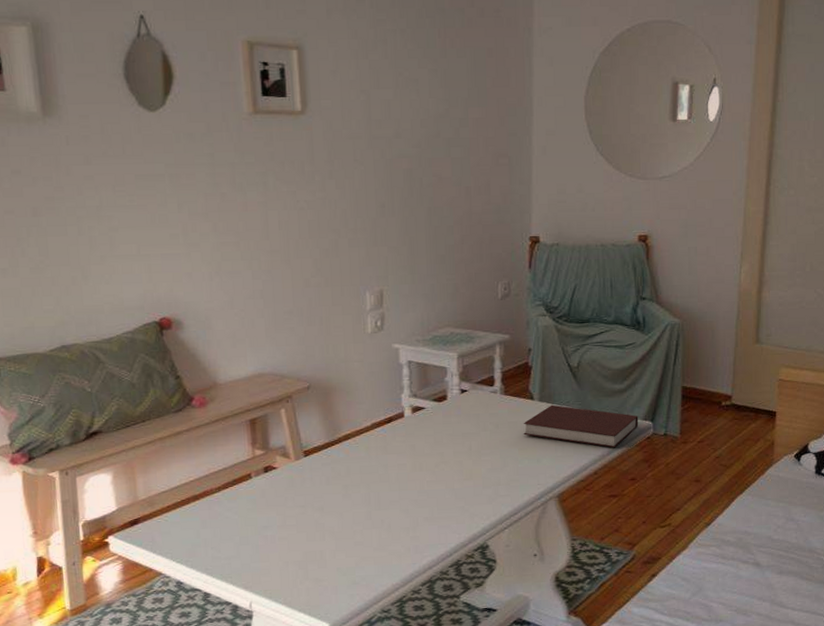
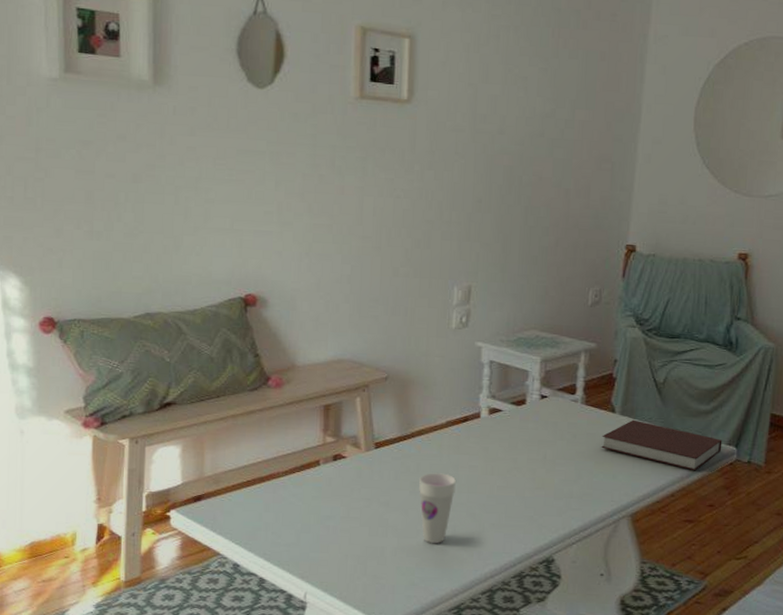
cup: none [351,474,387,542] -> present [419,473,456,543]

